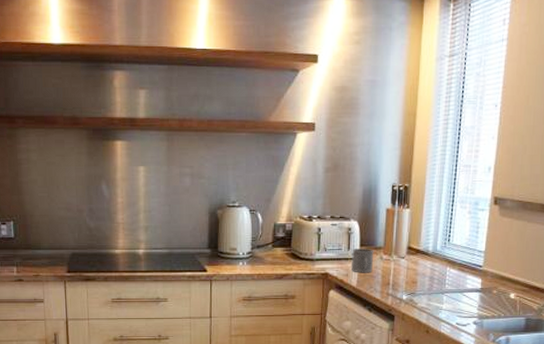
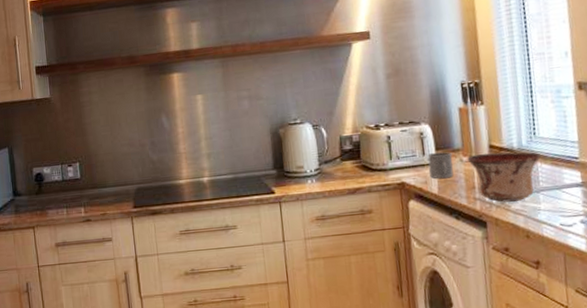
bowl: none [387,254,452,300] -> present [467,152,542,203]

